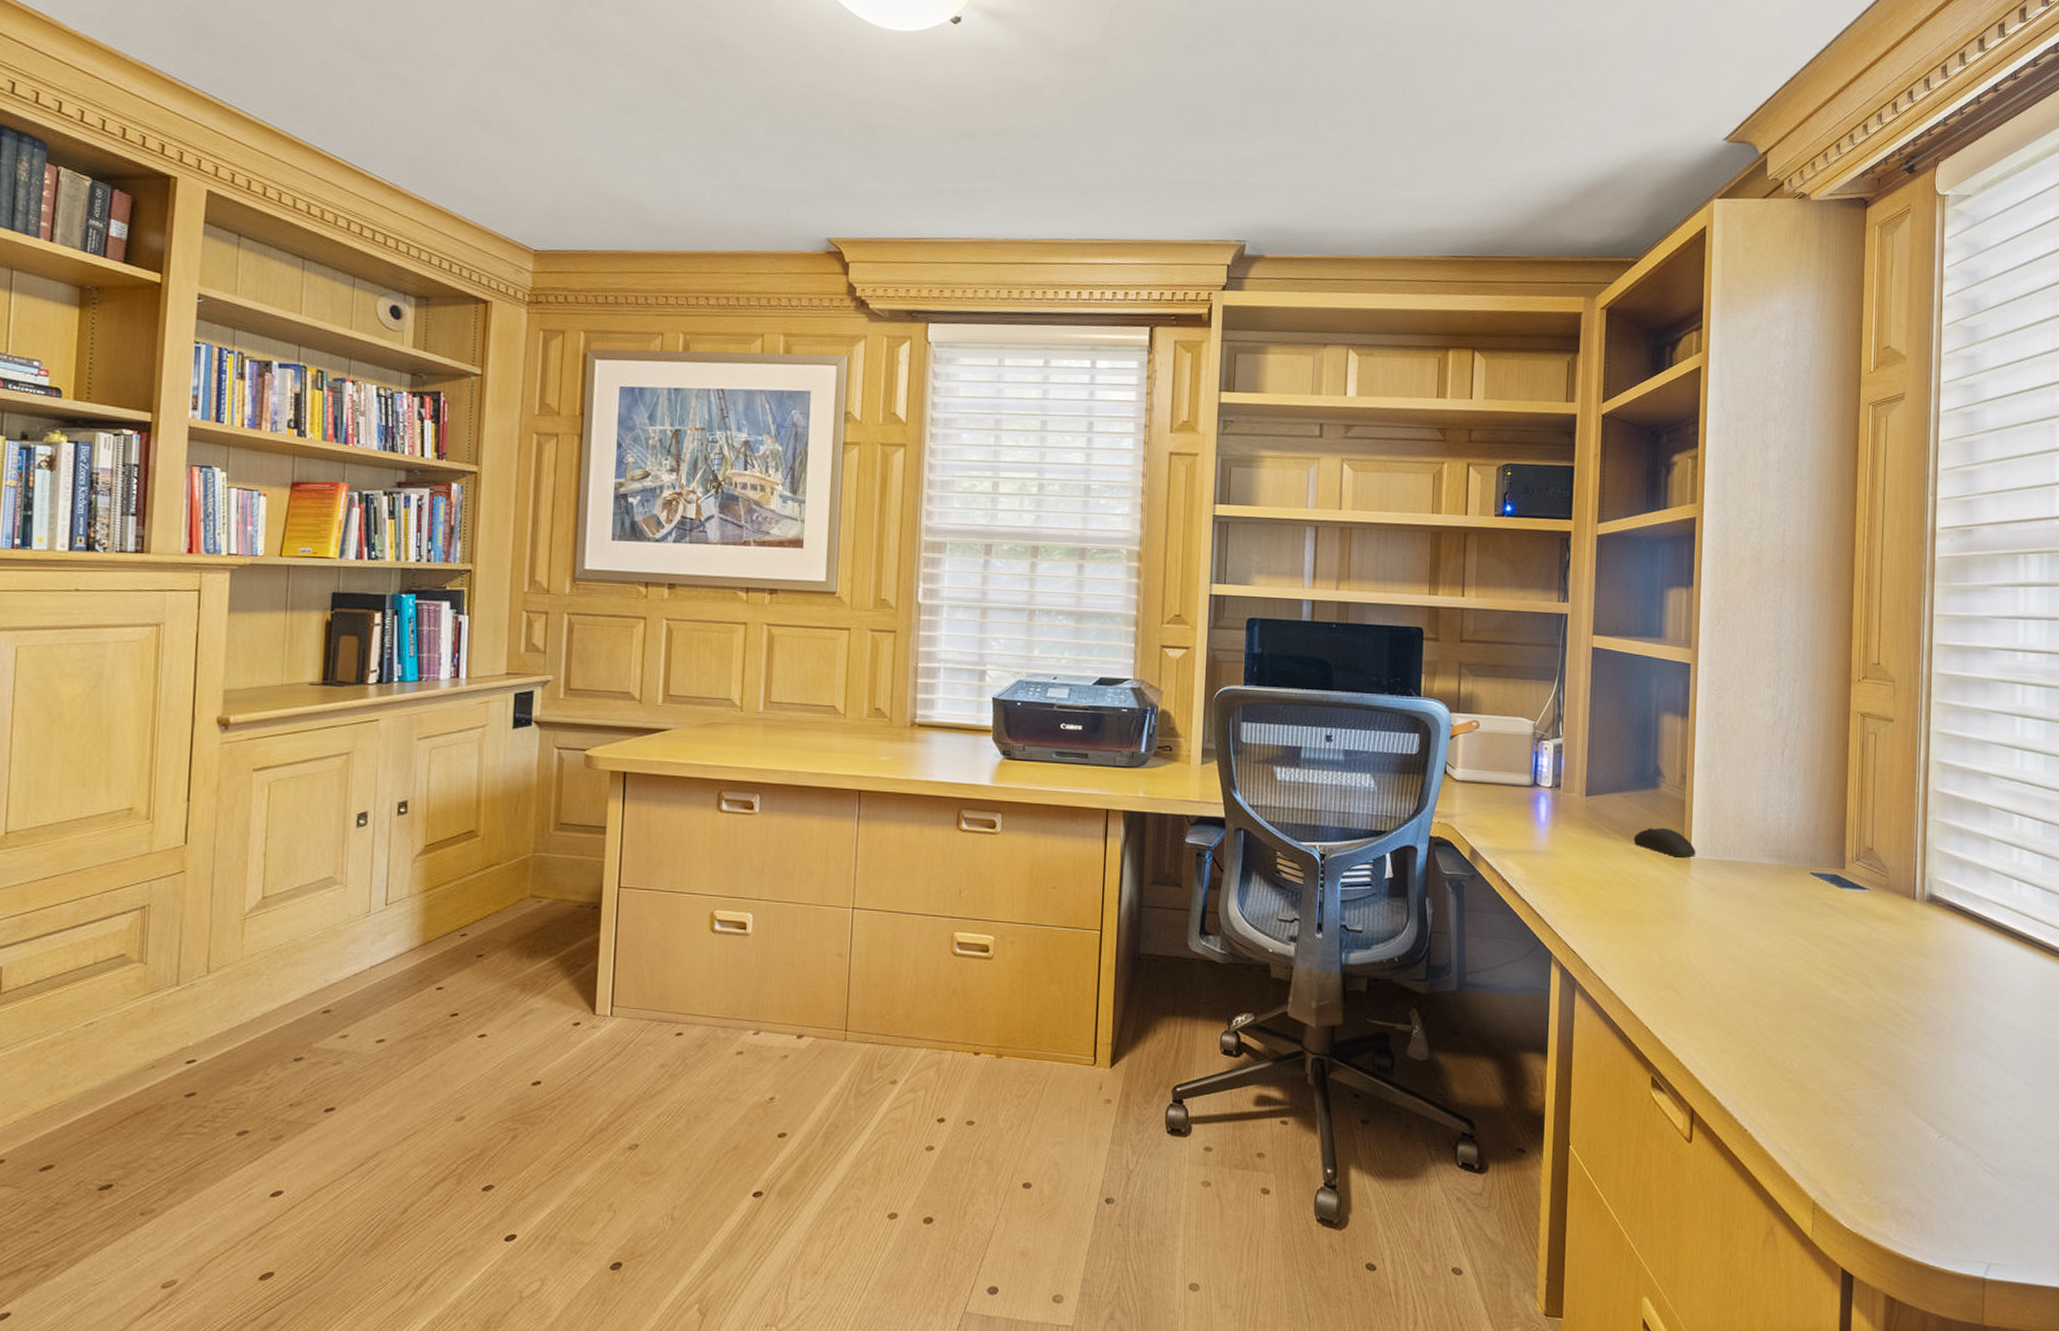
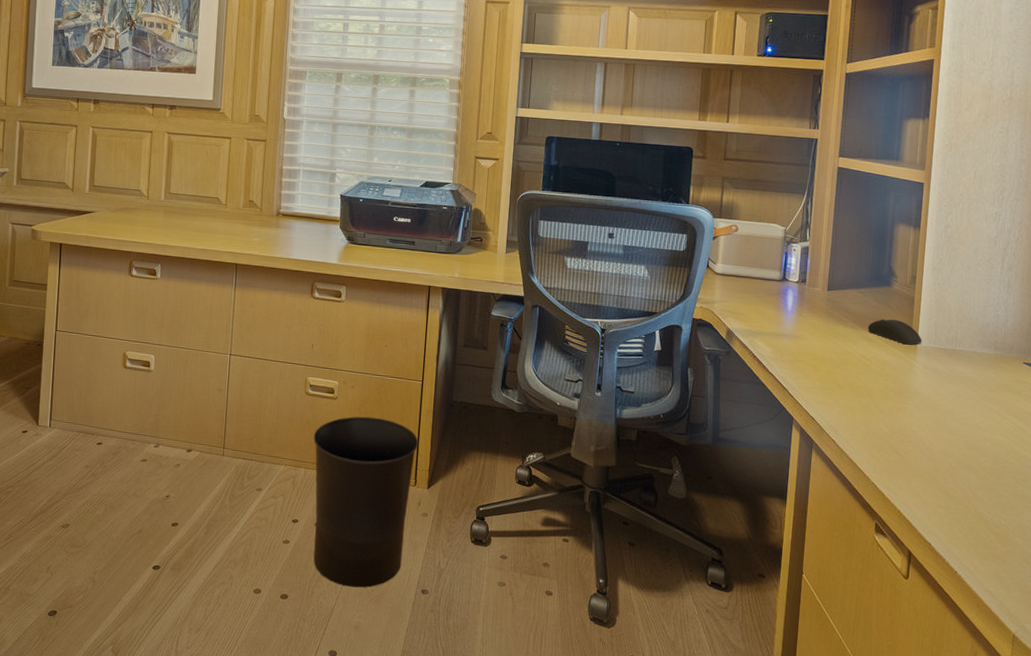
waste bin: none [963,979,1098,1202] -> present [313,416,419,588]

